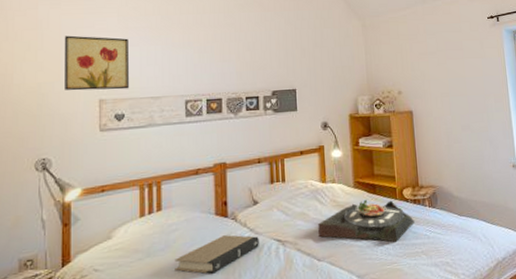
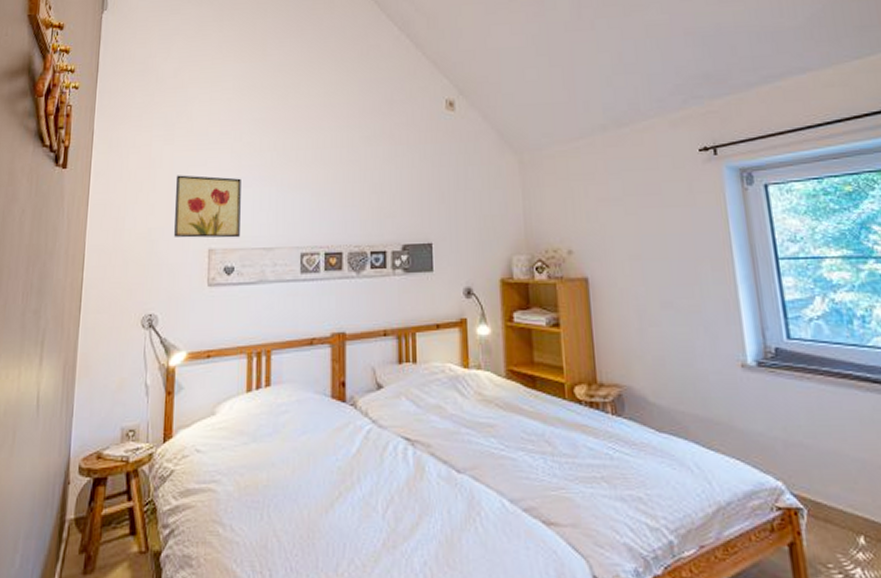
book: present [174,235,259,274] -> none [283,425,383,472]
serving tray: present [318,199,414,242] -> none [458,395,591,459]

